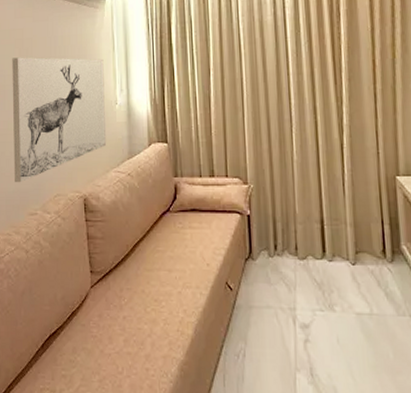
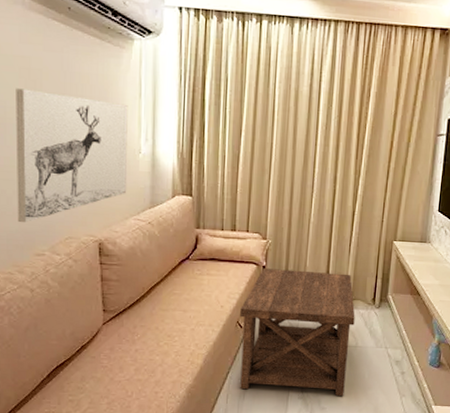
side table: none [228,218,366,384] -> present [240,268,355,397]

